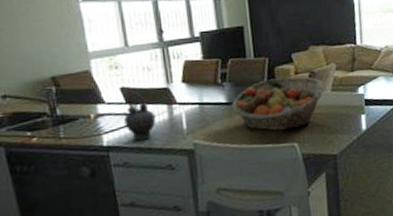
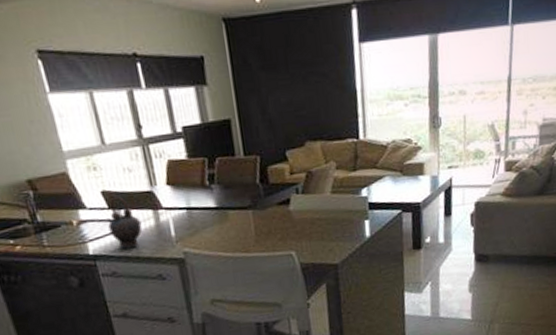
fruit basket: present [231,77,325,131] -> none [222,178,324,238]

